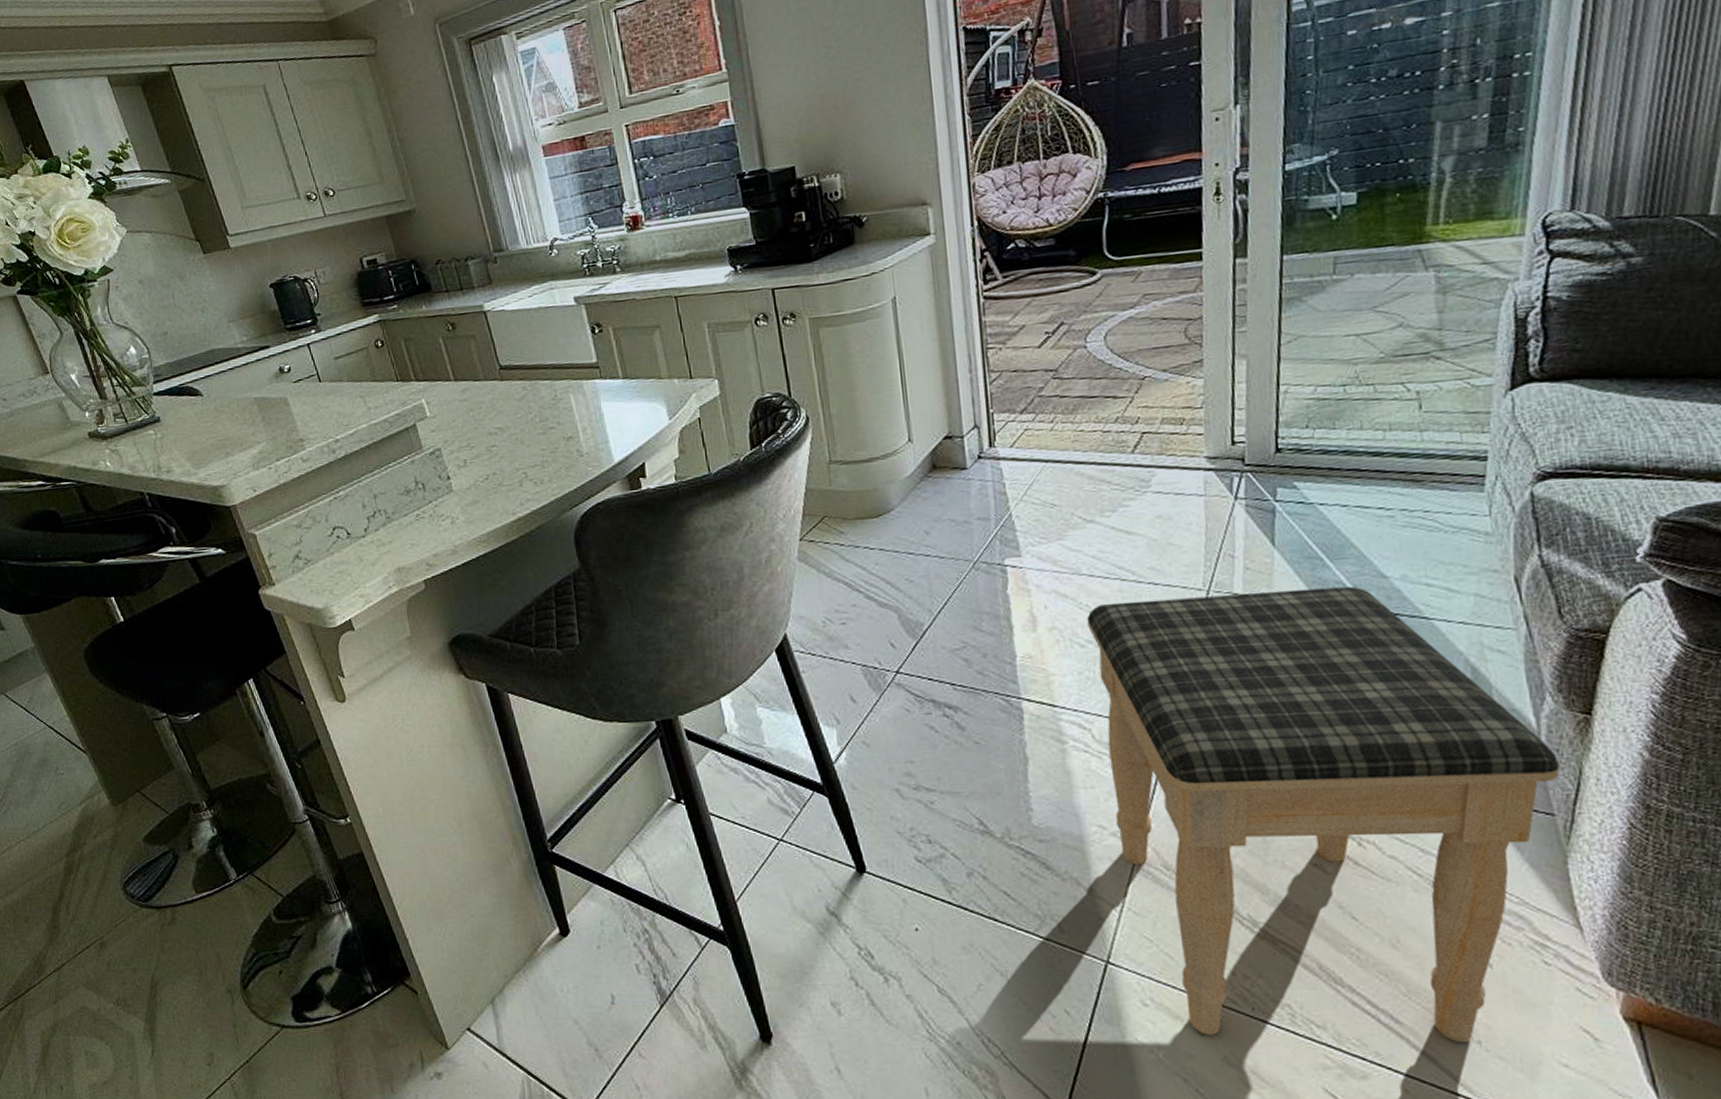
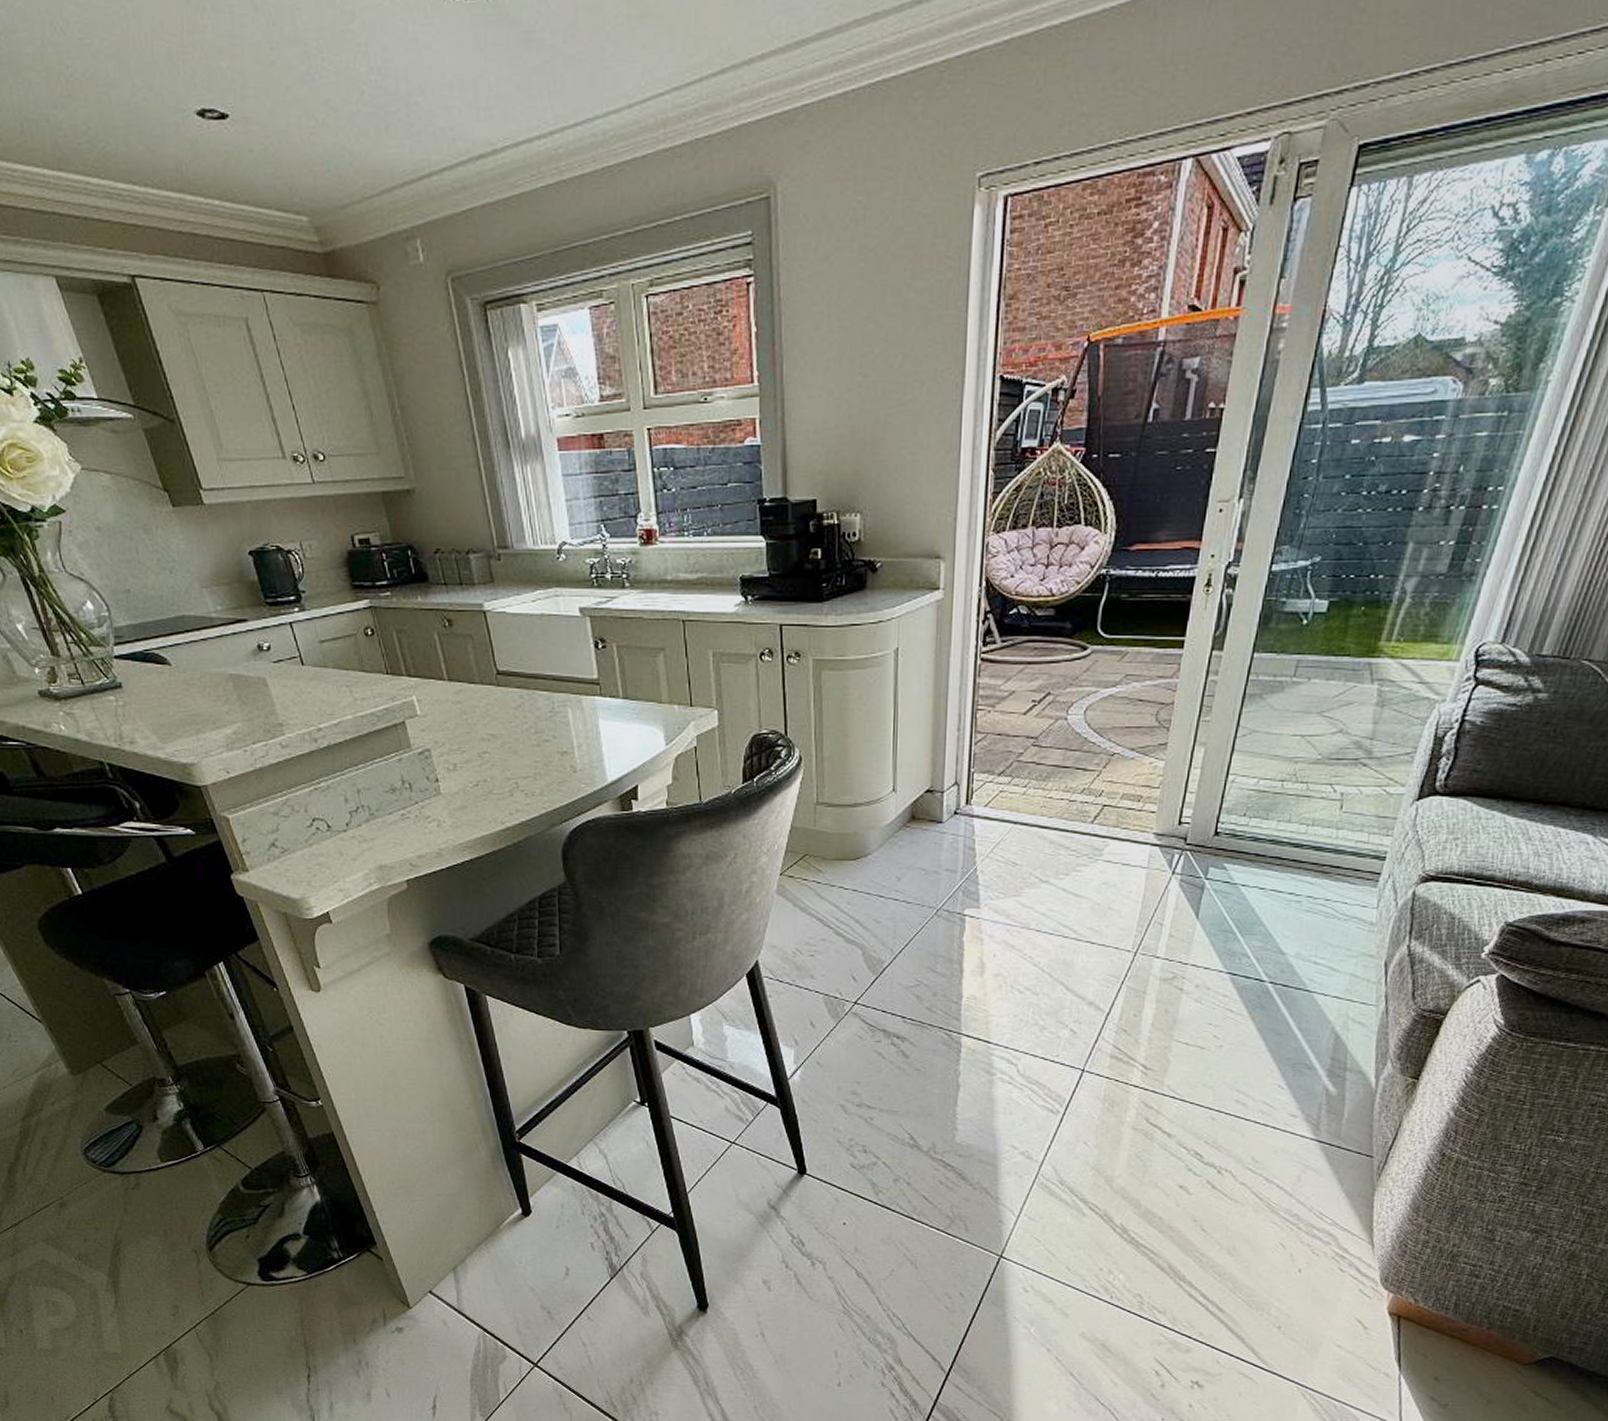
footstool: present [1087,586,1561,1043] -> none [1026,956,1387,1328]

